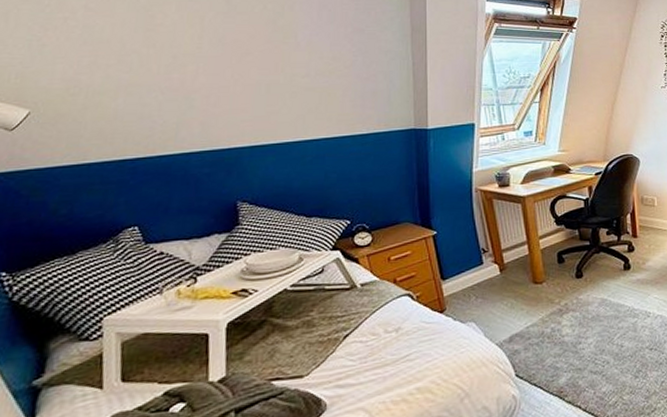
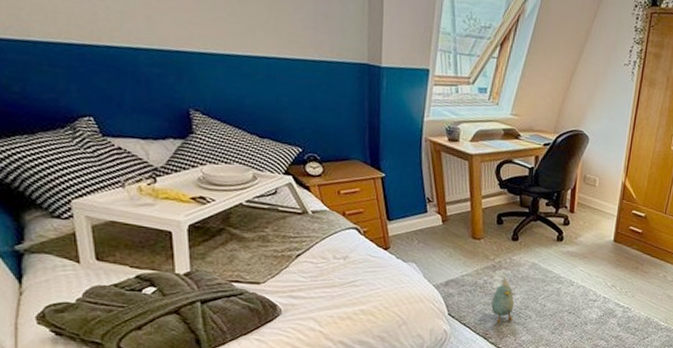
plush toy: none [562,316,589,376] -> present [491,273,515,323]

